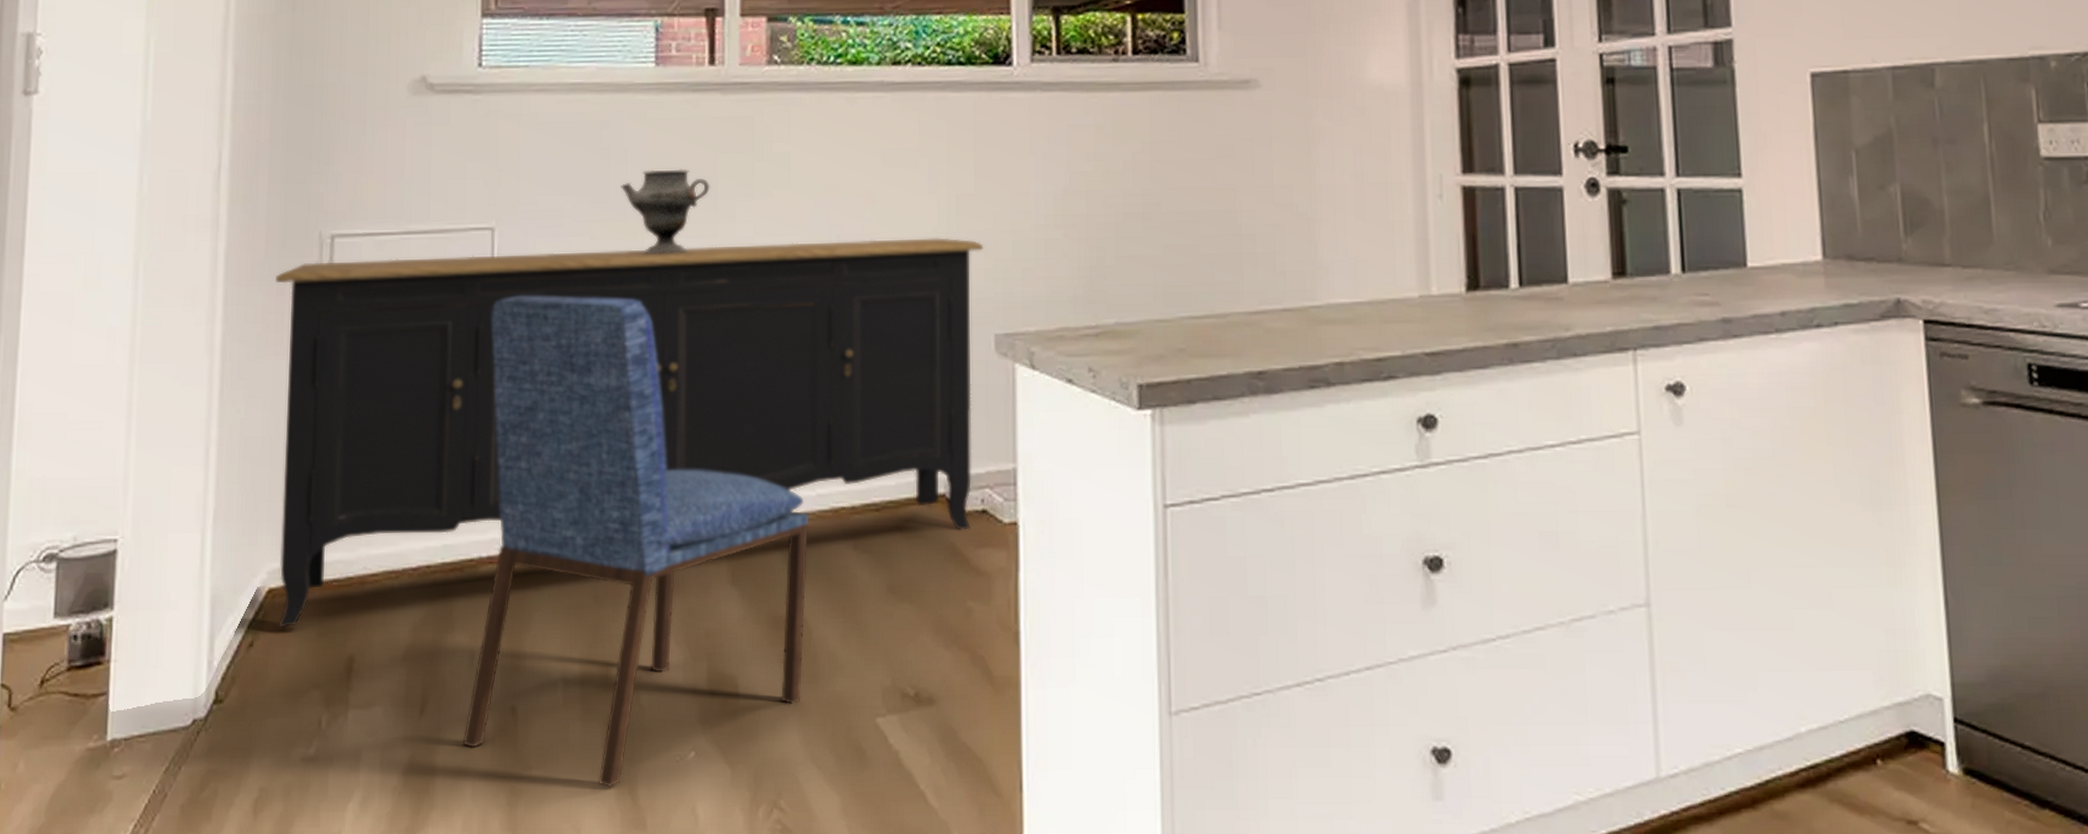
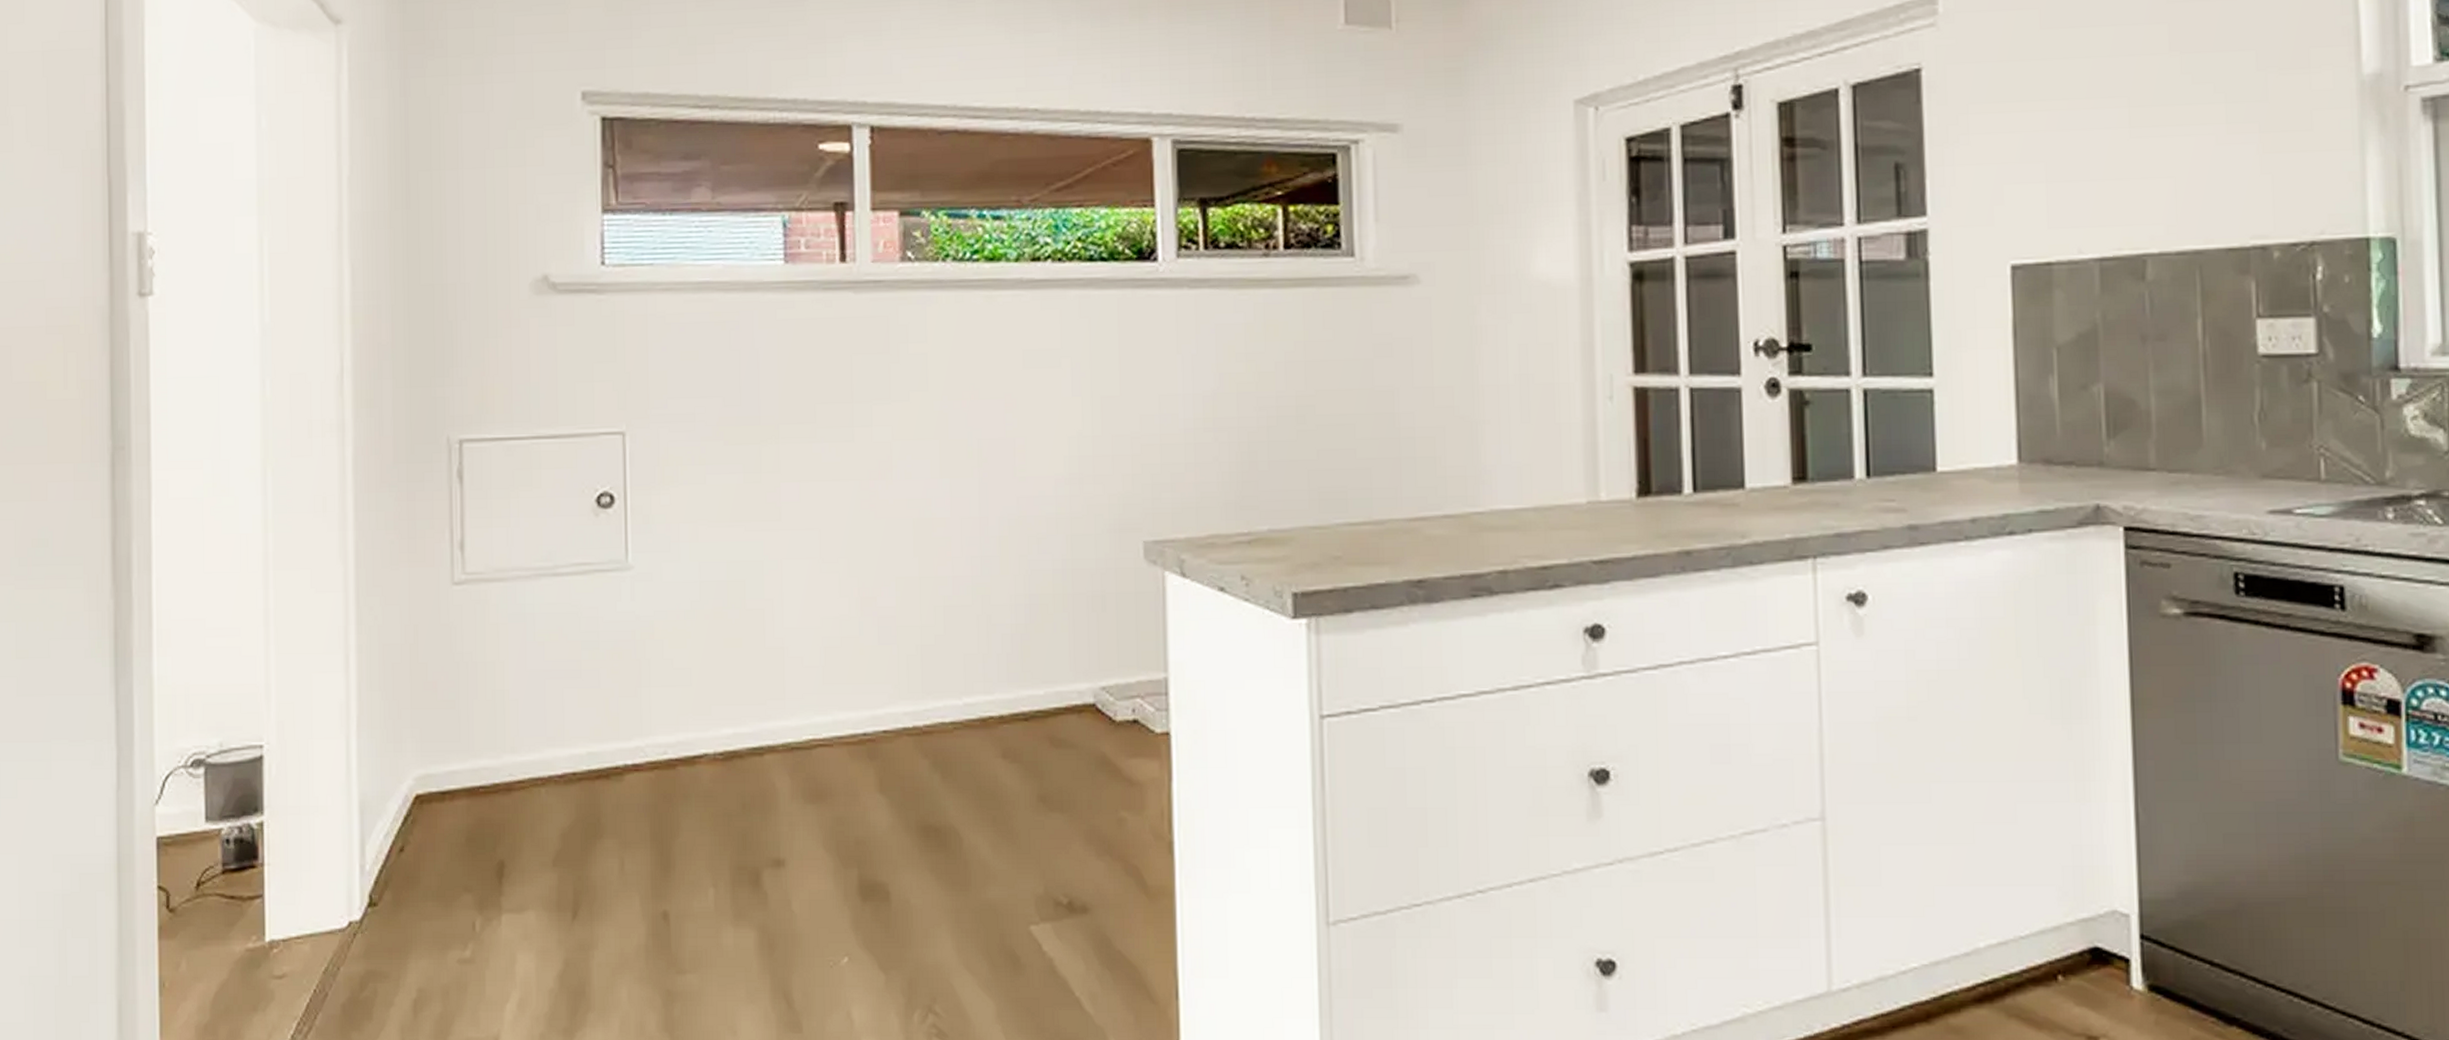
sideboard: present [275,238,983,628] -> none [405,442,1130,833]
dining chair: present [463,295,809,788] -> none [617,501,957,992]
decorative vase: present [620,169,711,255] -> none [753,371,846,460]

